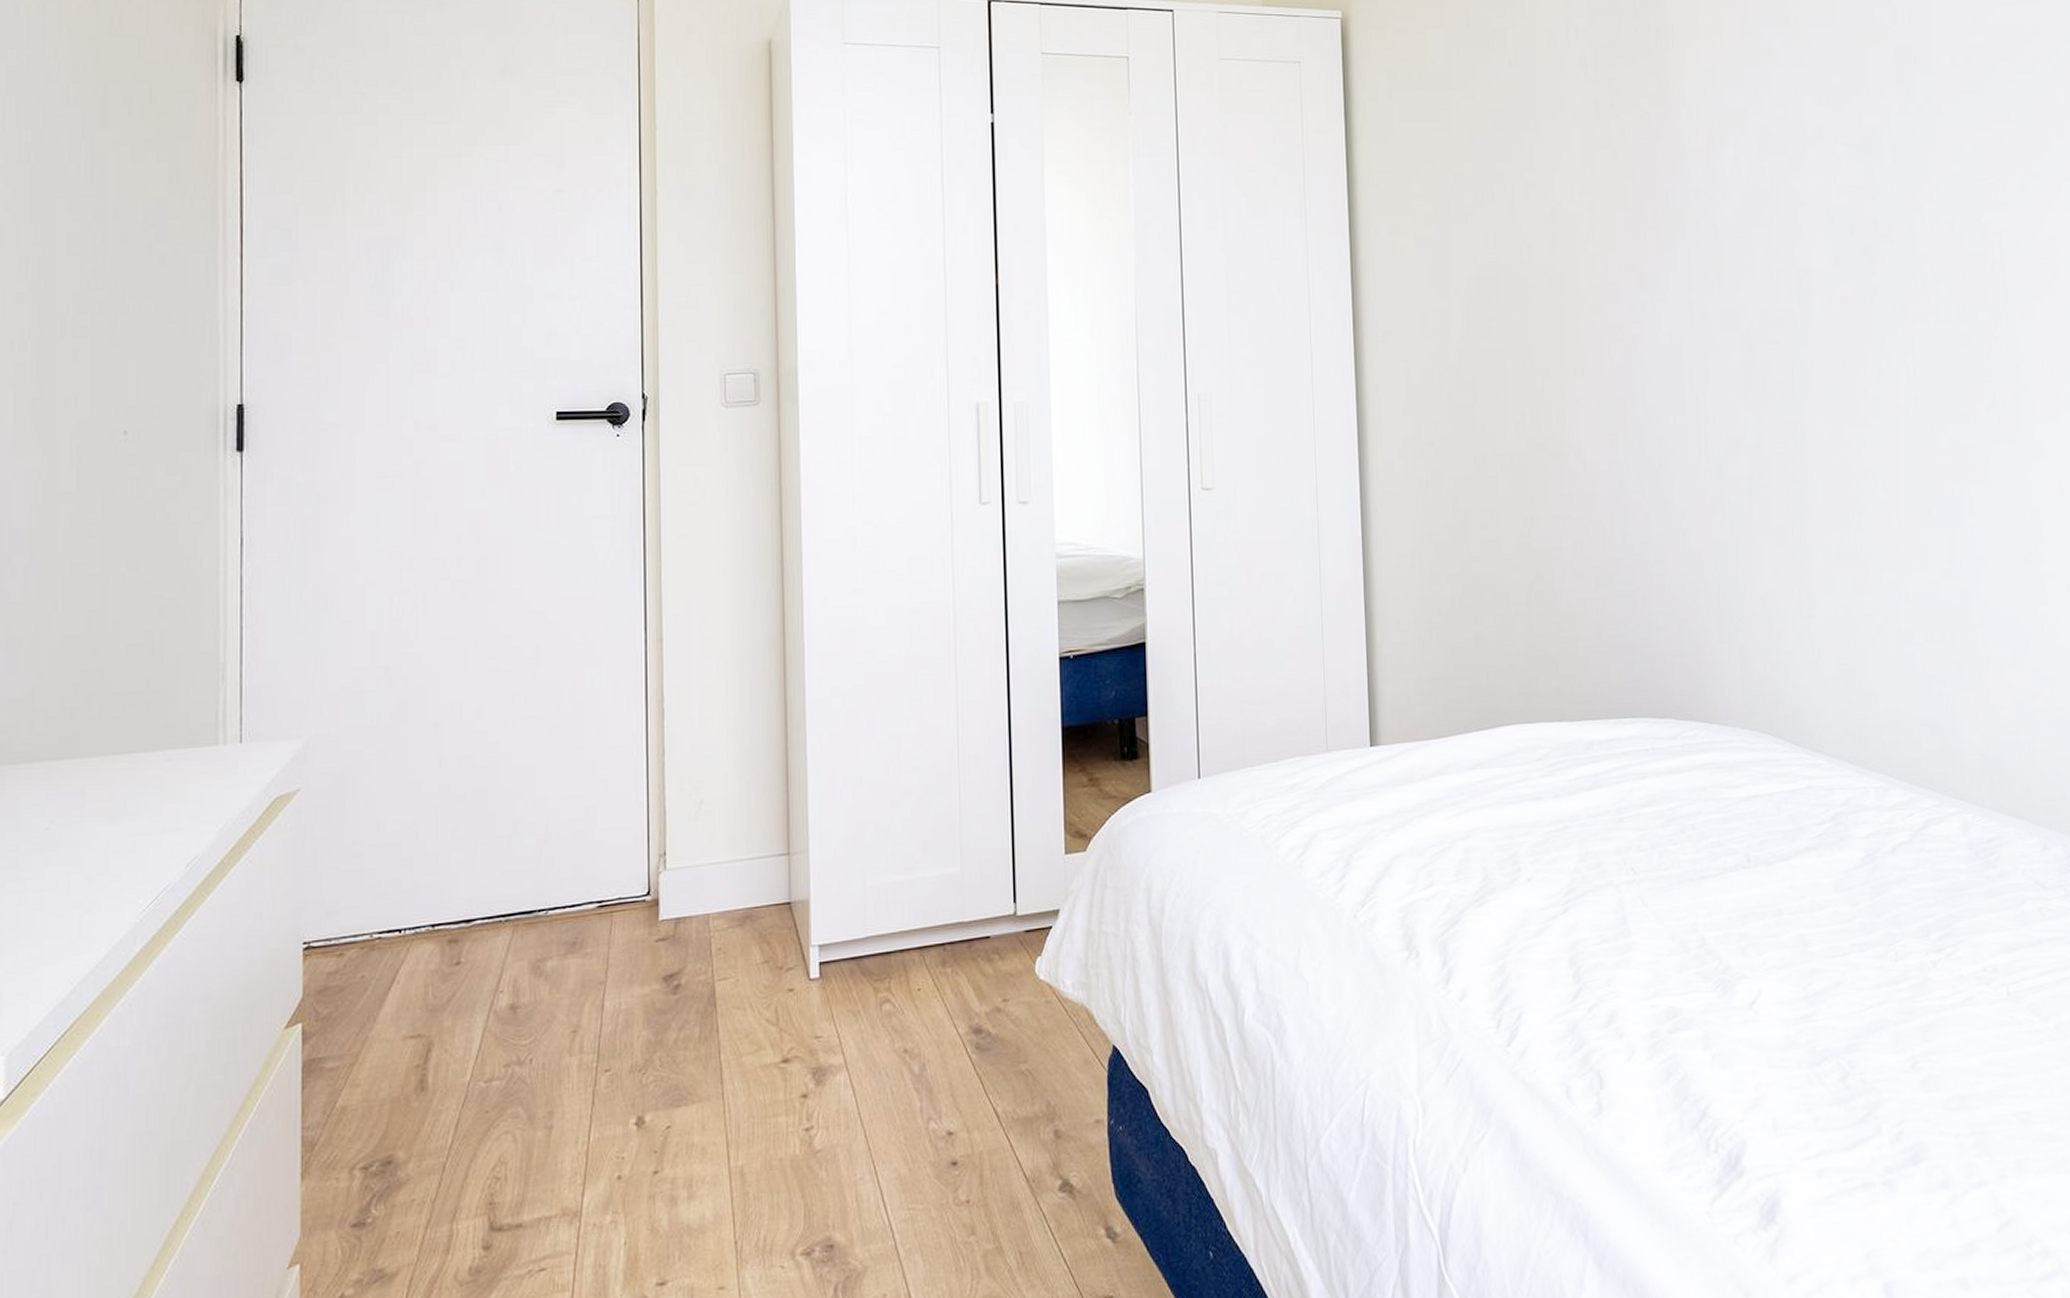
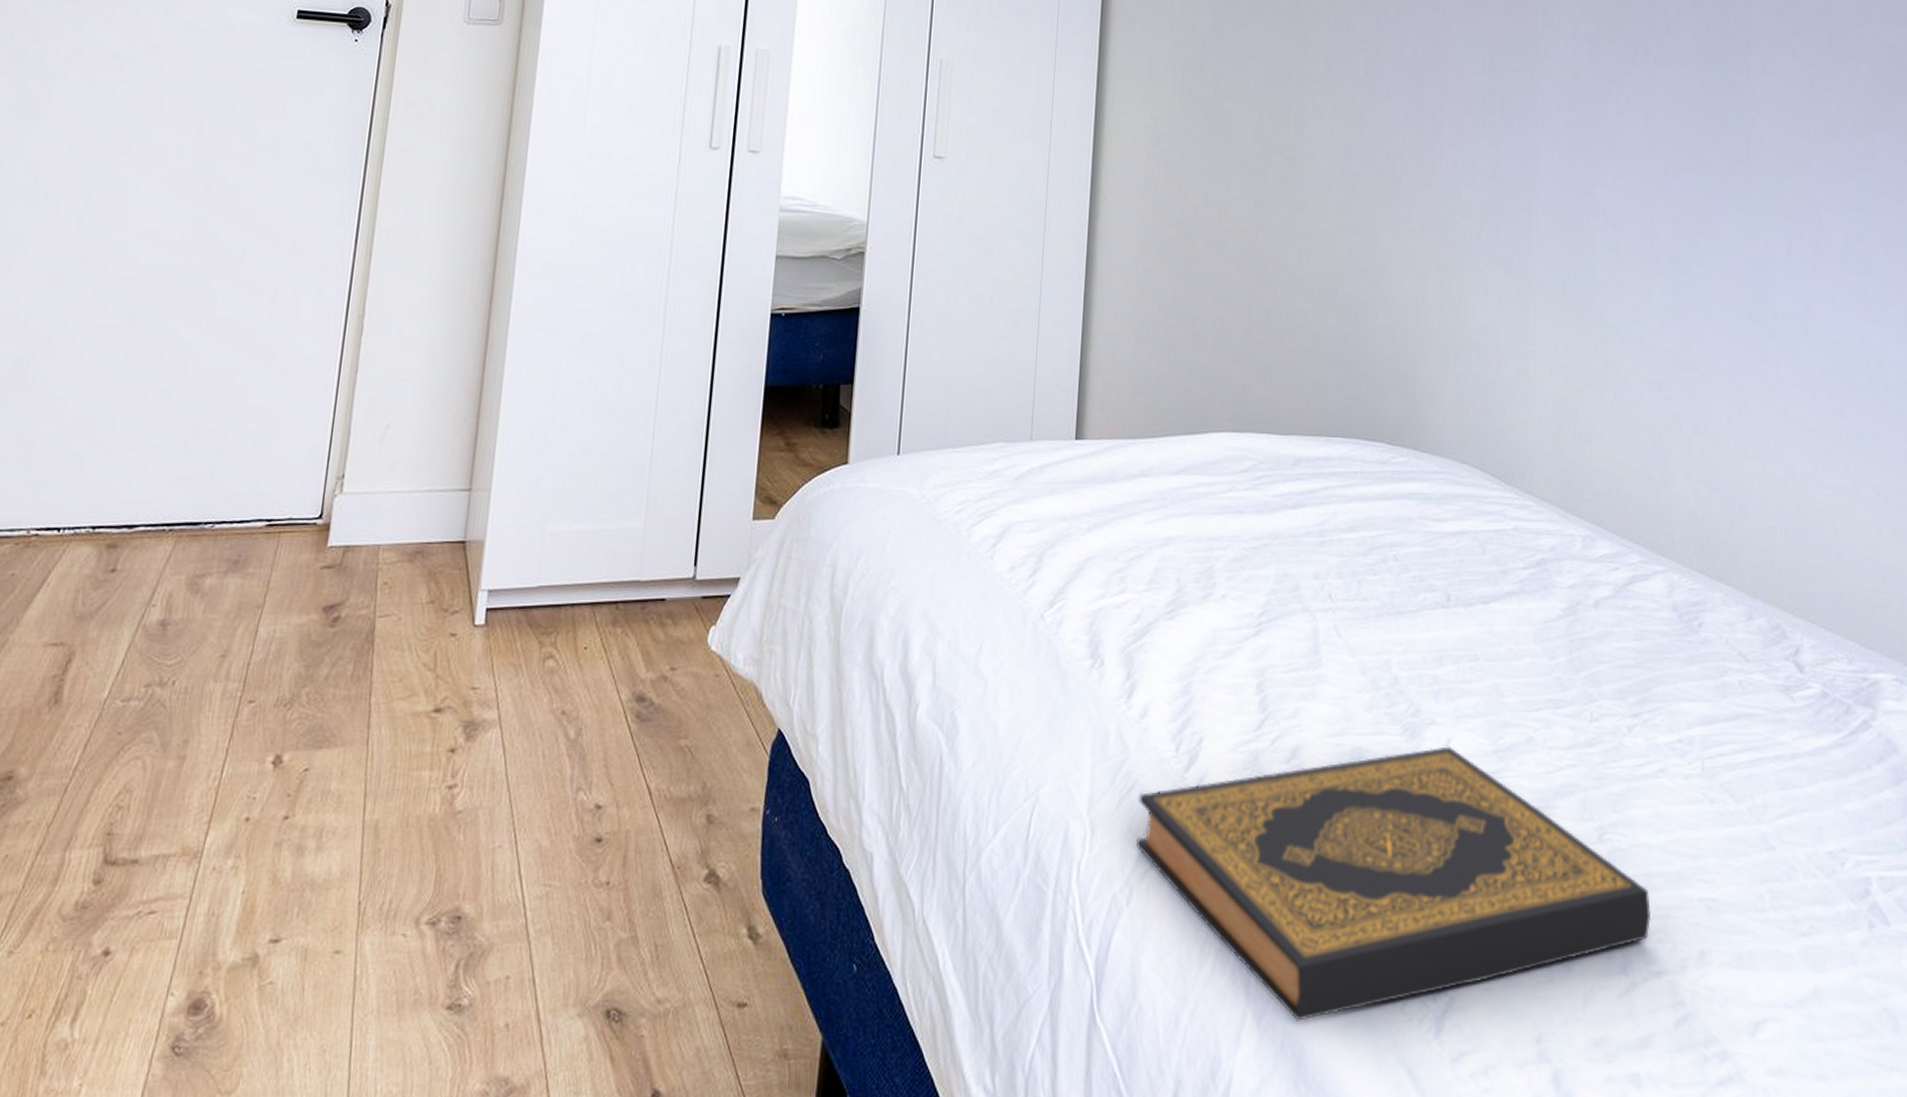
hardback book: none [1465,997,1967,1262] -> present [1136,746,1651,1021]

